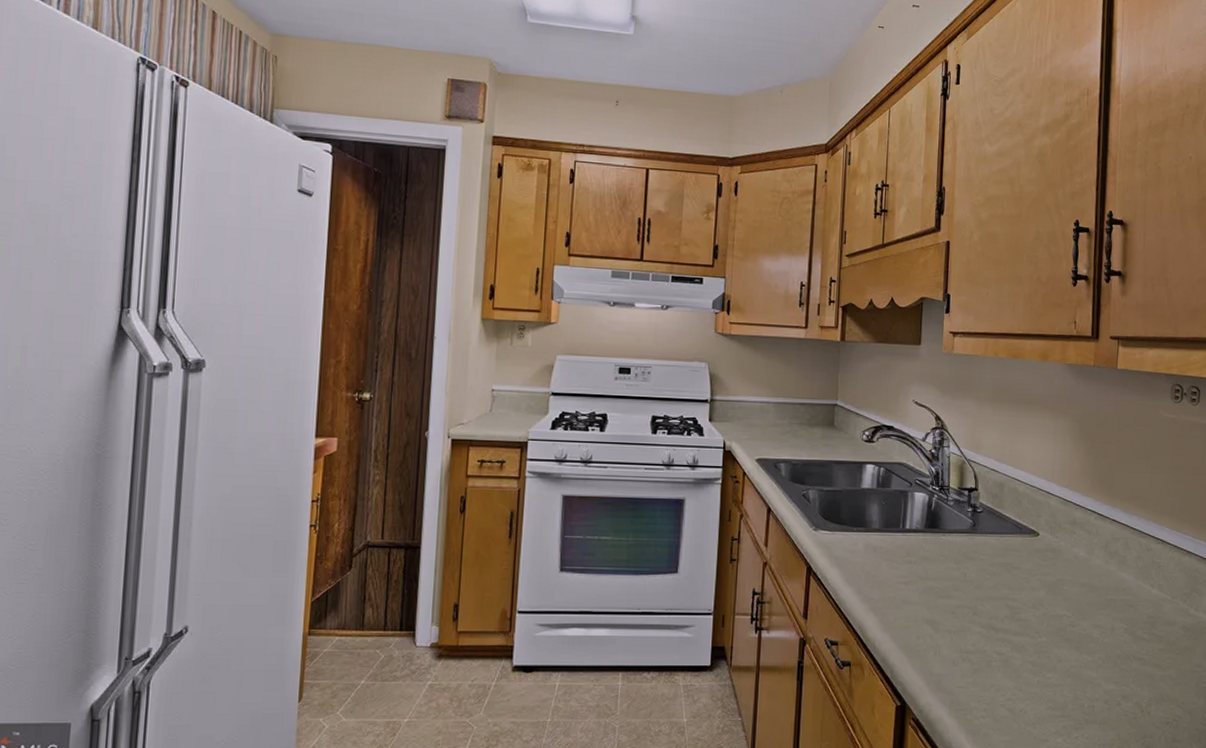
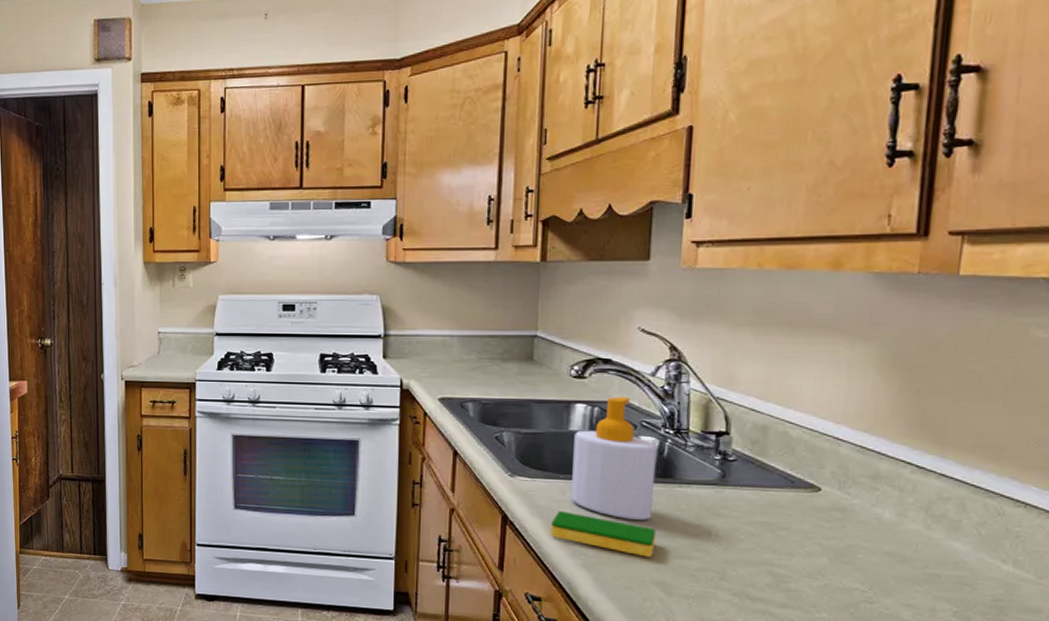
dish sponge: none [845,561,927,599] -> present [550,511,657,557]
soap bottle: none [862,458,927,566] -> present [571,396,657,520]

